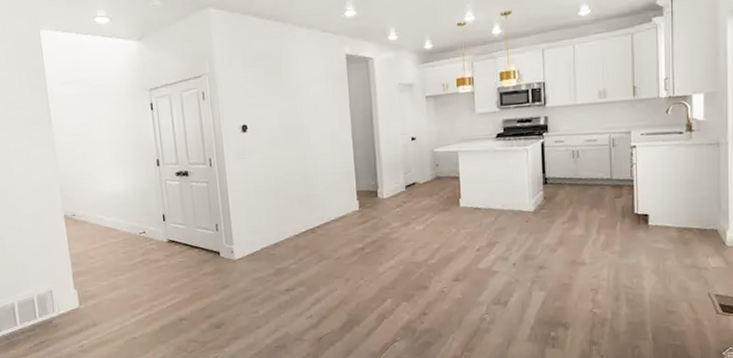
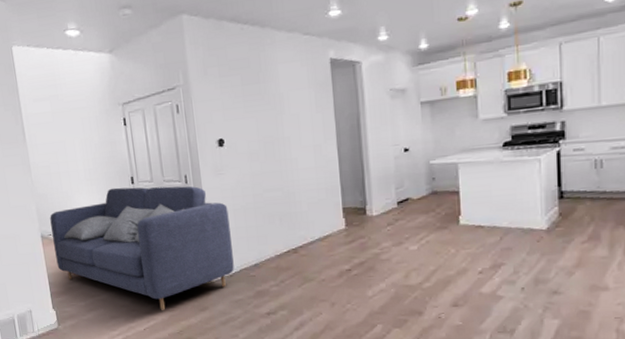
sofa: none [74,168,256,289] -> present [50,186,234,310]

